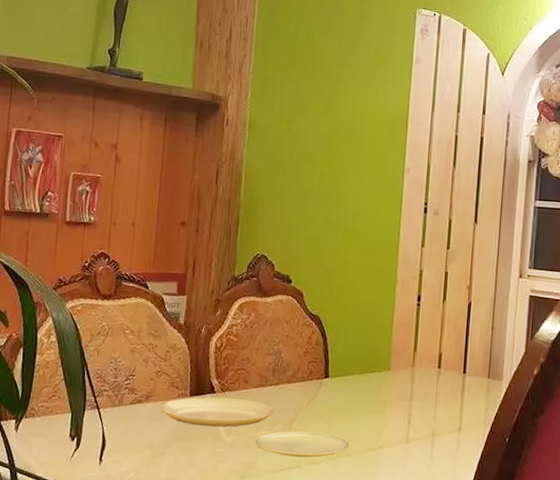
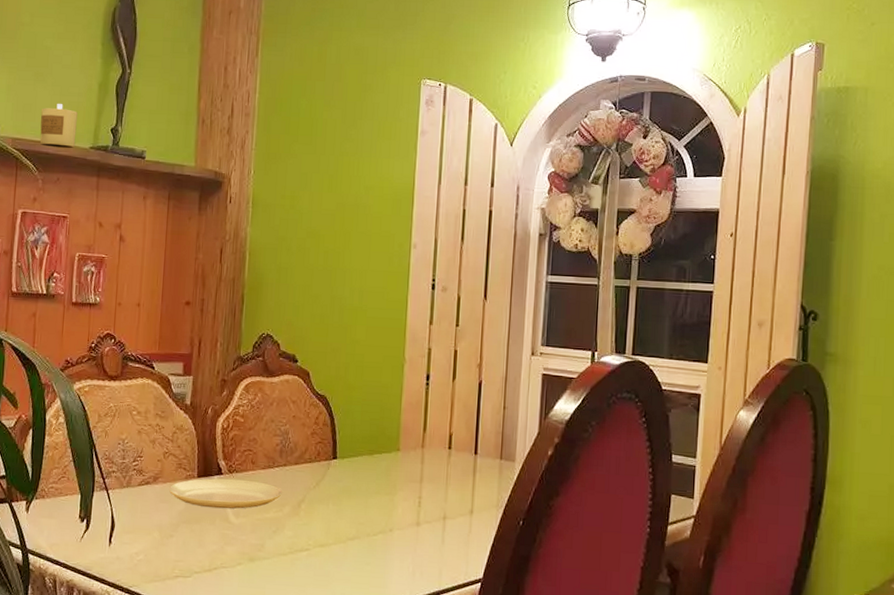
candle: none [35,24,75,69] -> present [39,104,78,149]
plate: present [254,431,351,458] -> none [262,513,360,540]

